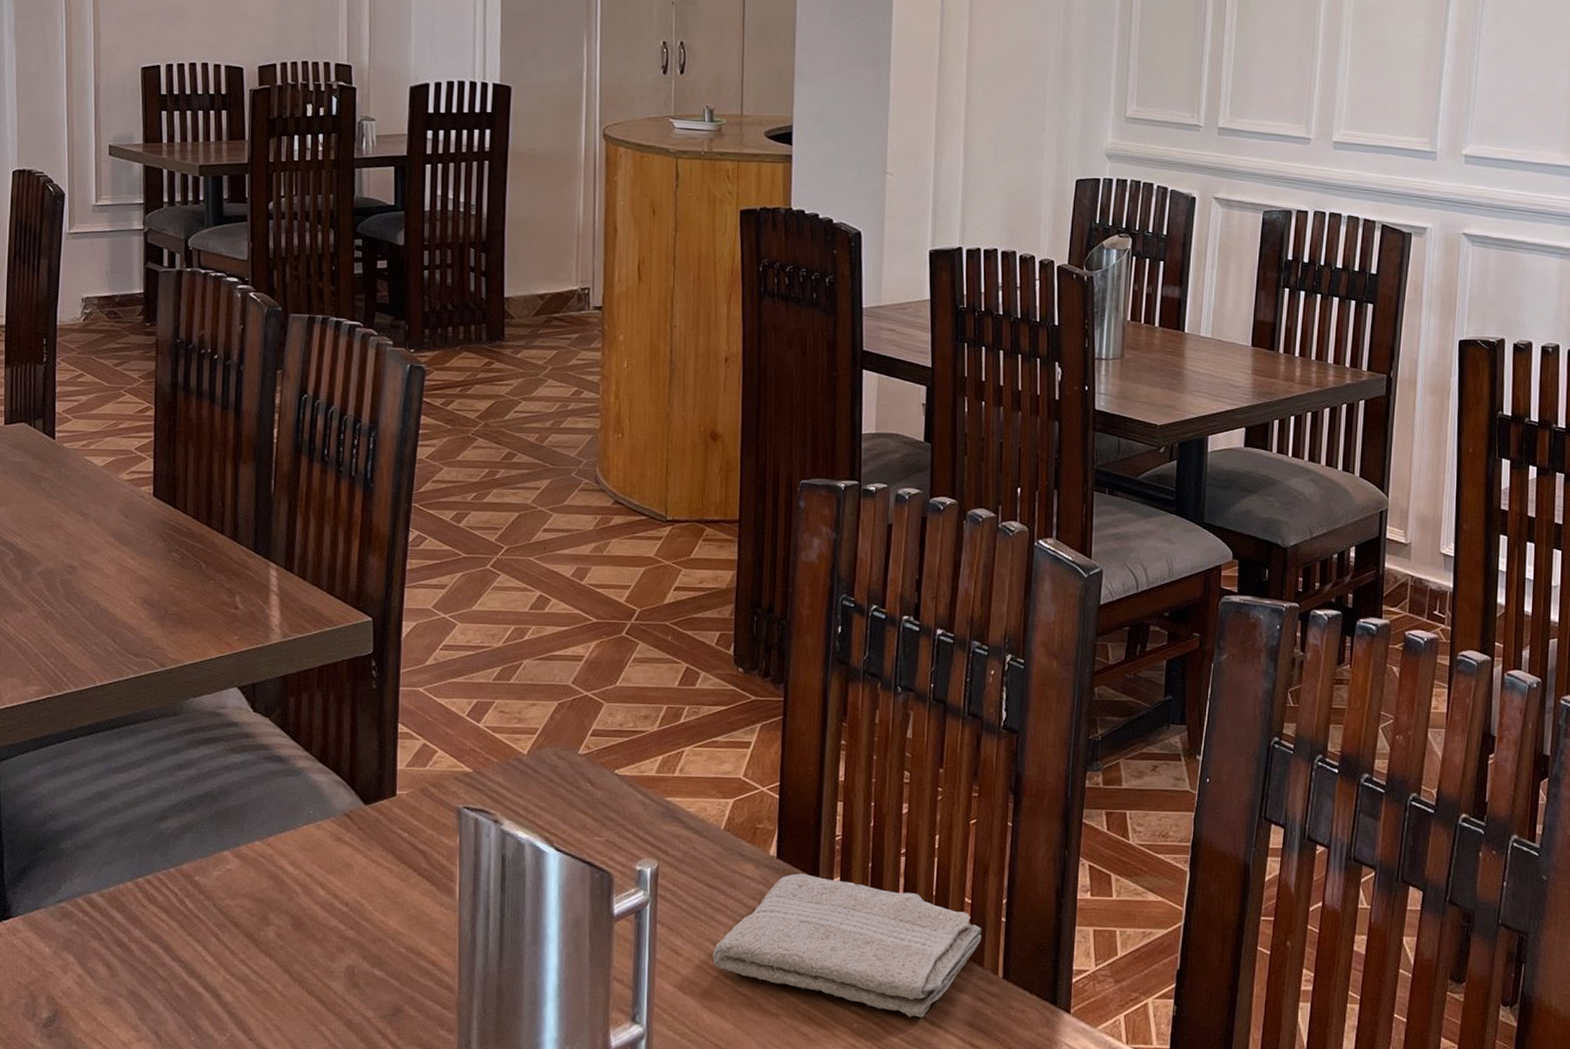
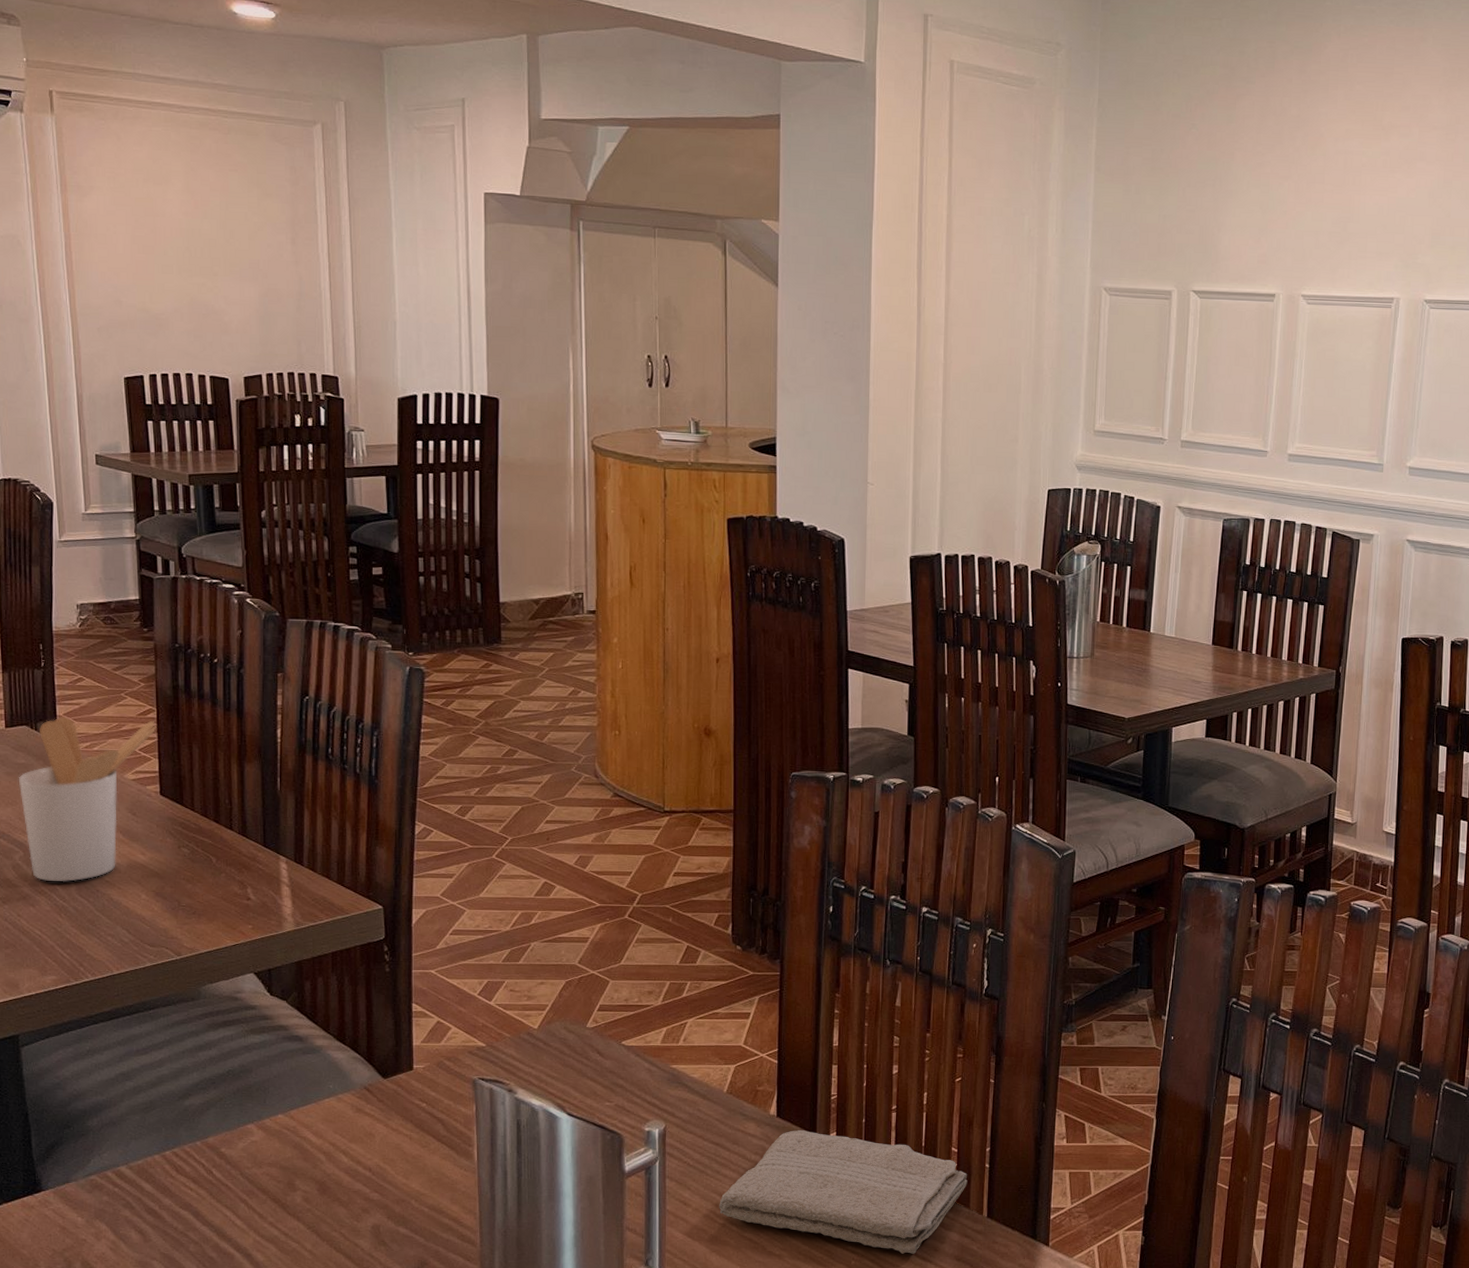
utensil holder: none [14,413,154,586] -> present [18,716,157,882]

